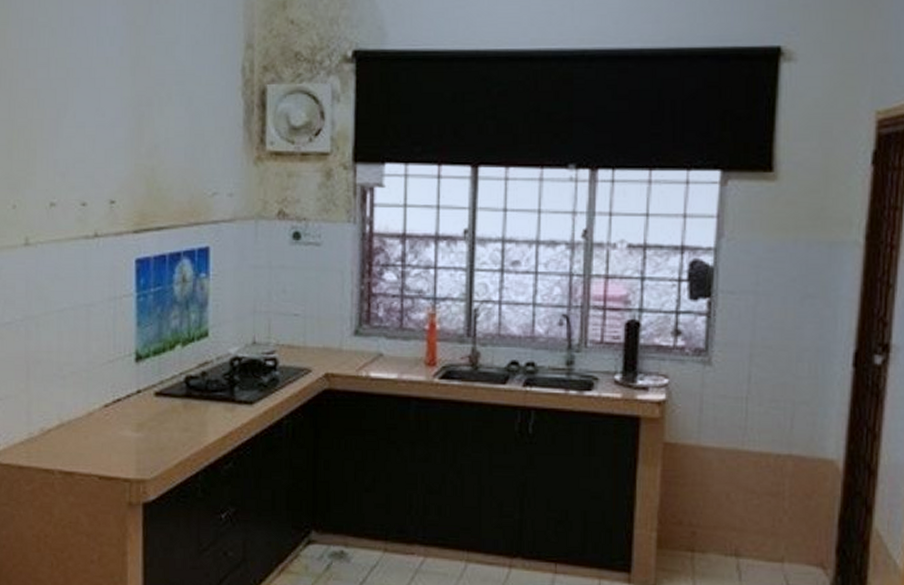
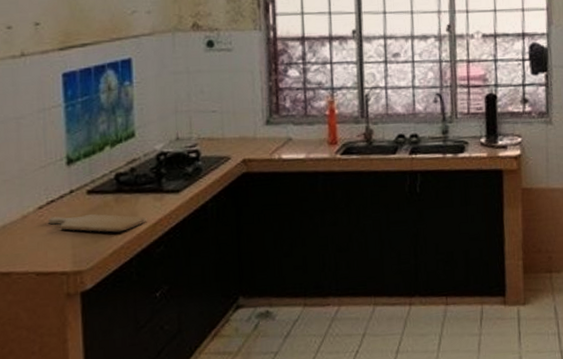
chopping board: none [114,417,216,442] -> present [49,214,147,233]

